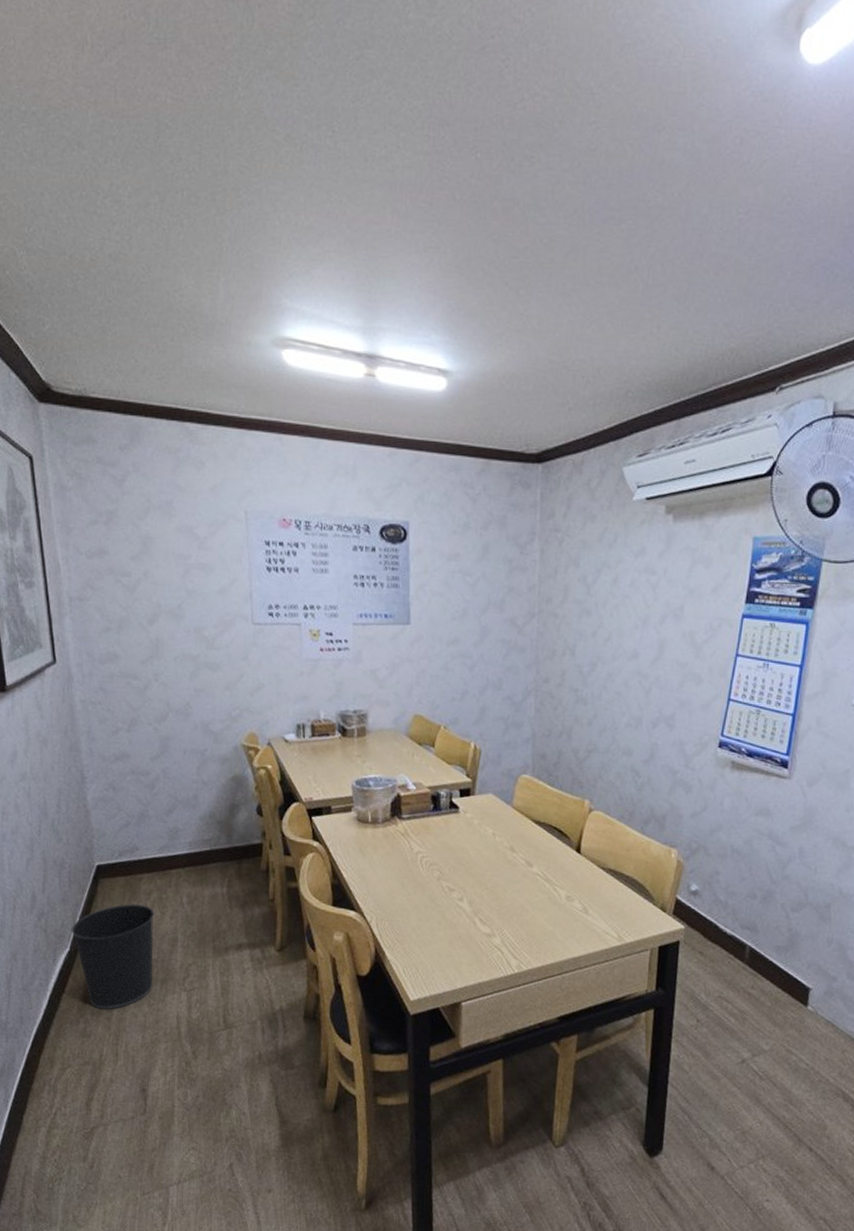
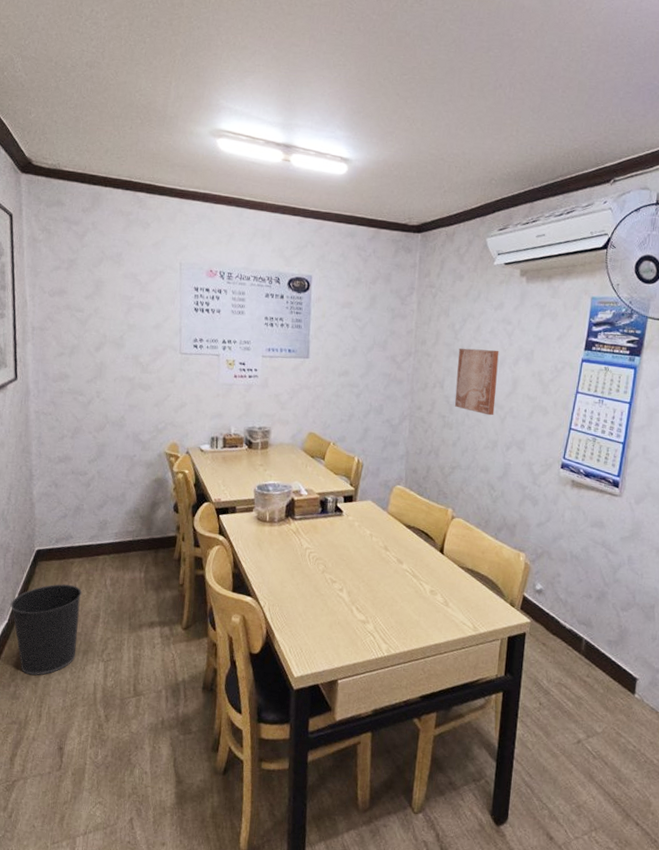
wall art: none [589,605,642,687] -> present [455,348,499,416]

